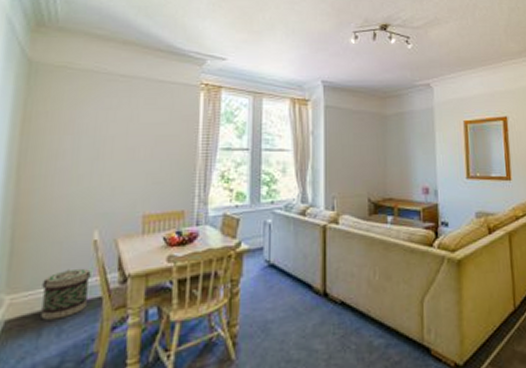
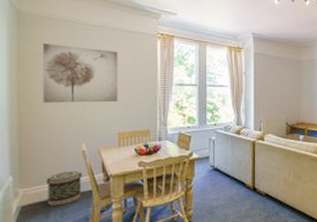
wall art: none [49,99,150,176] -> present [42,44,118,103]

